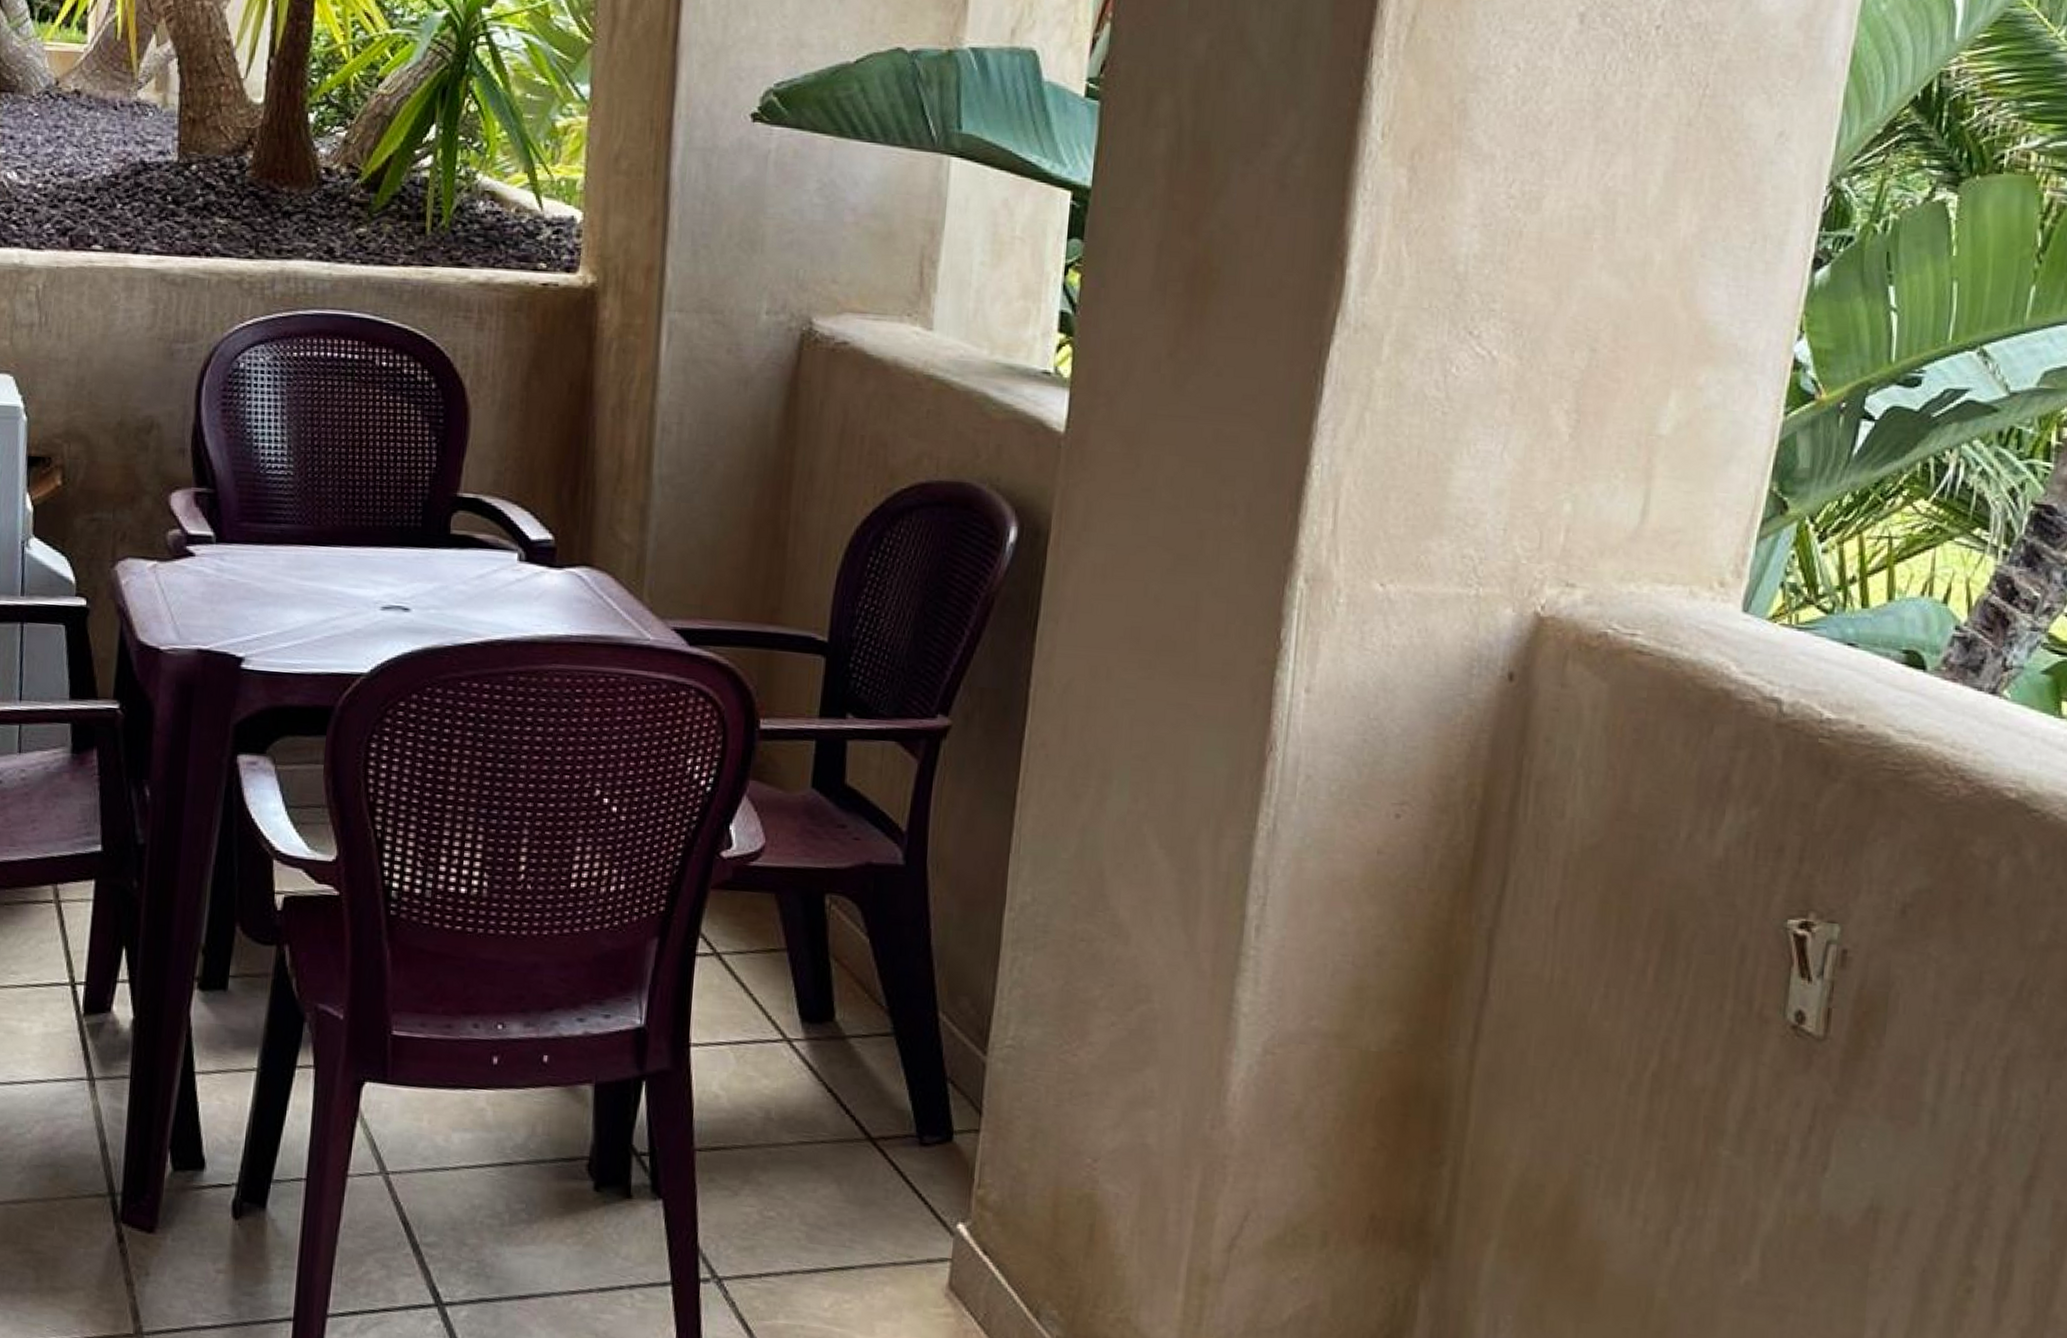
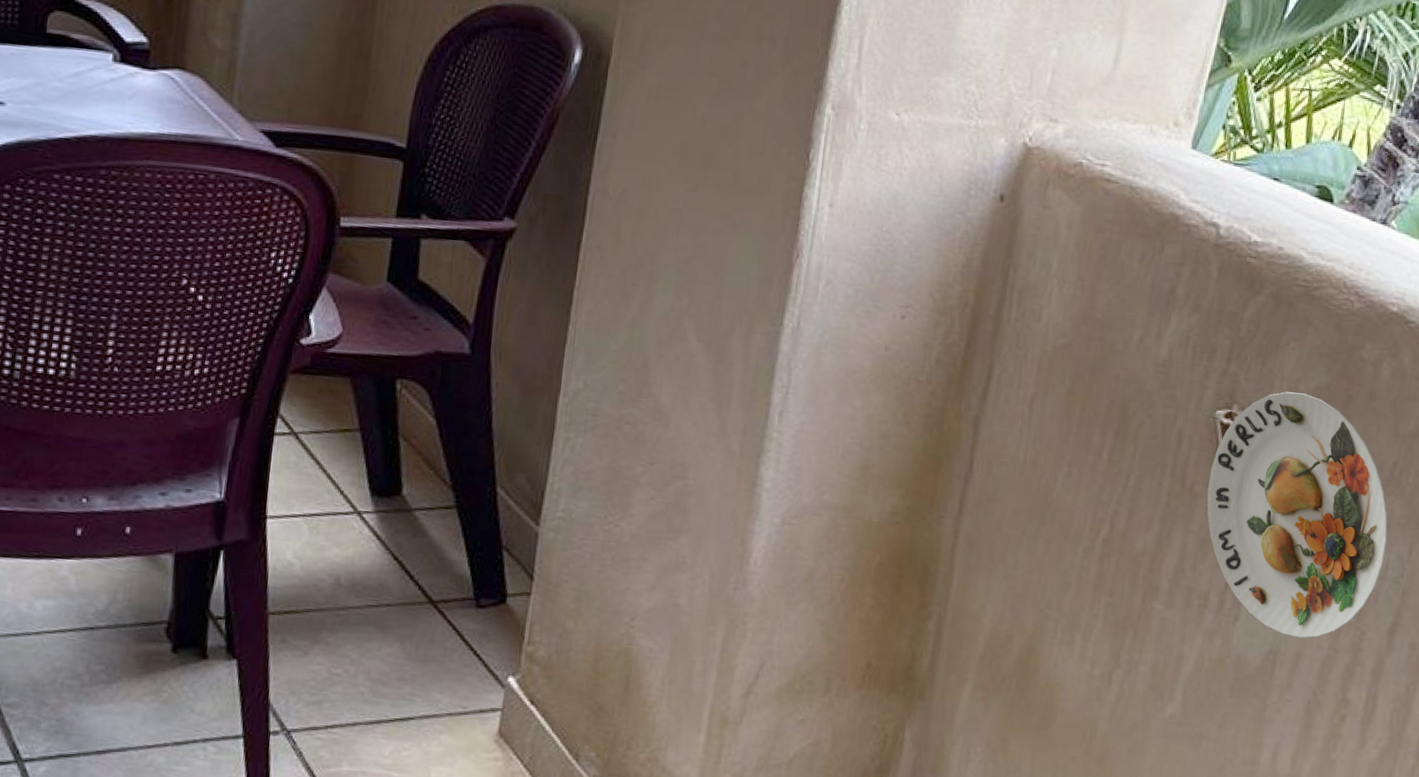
decorative plate: none [1780,896,2017,1193] -> present [1207,391,1388,638]

